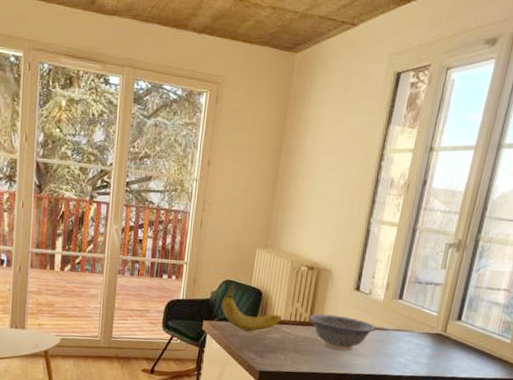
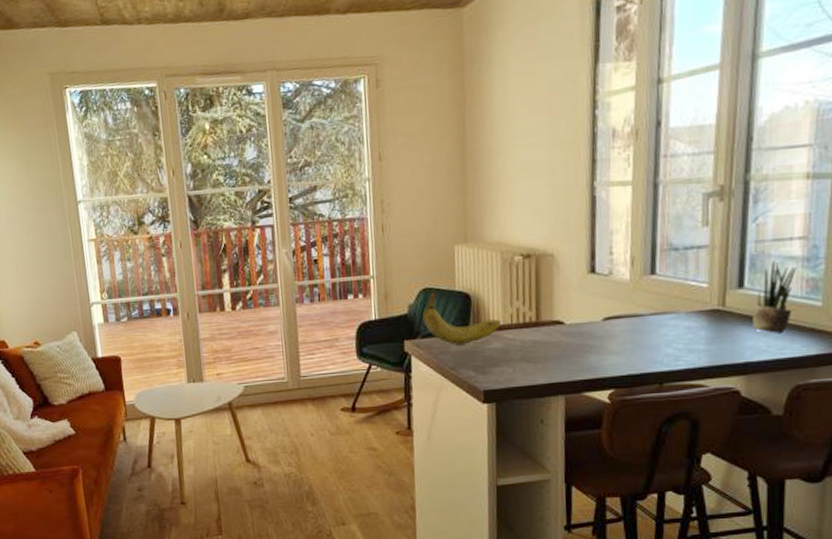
decorative bowl: present [308,313,377,351] -> none [535,307,628,351]
potted plant: none [462,303,499,359] -> present [753,260,797,333]

